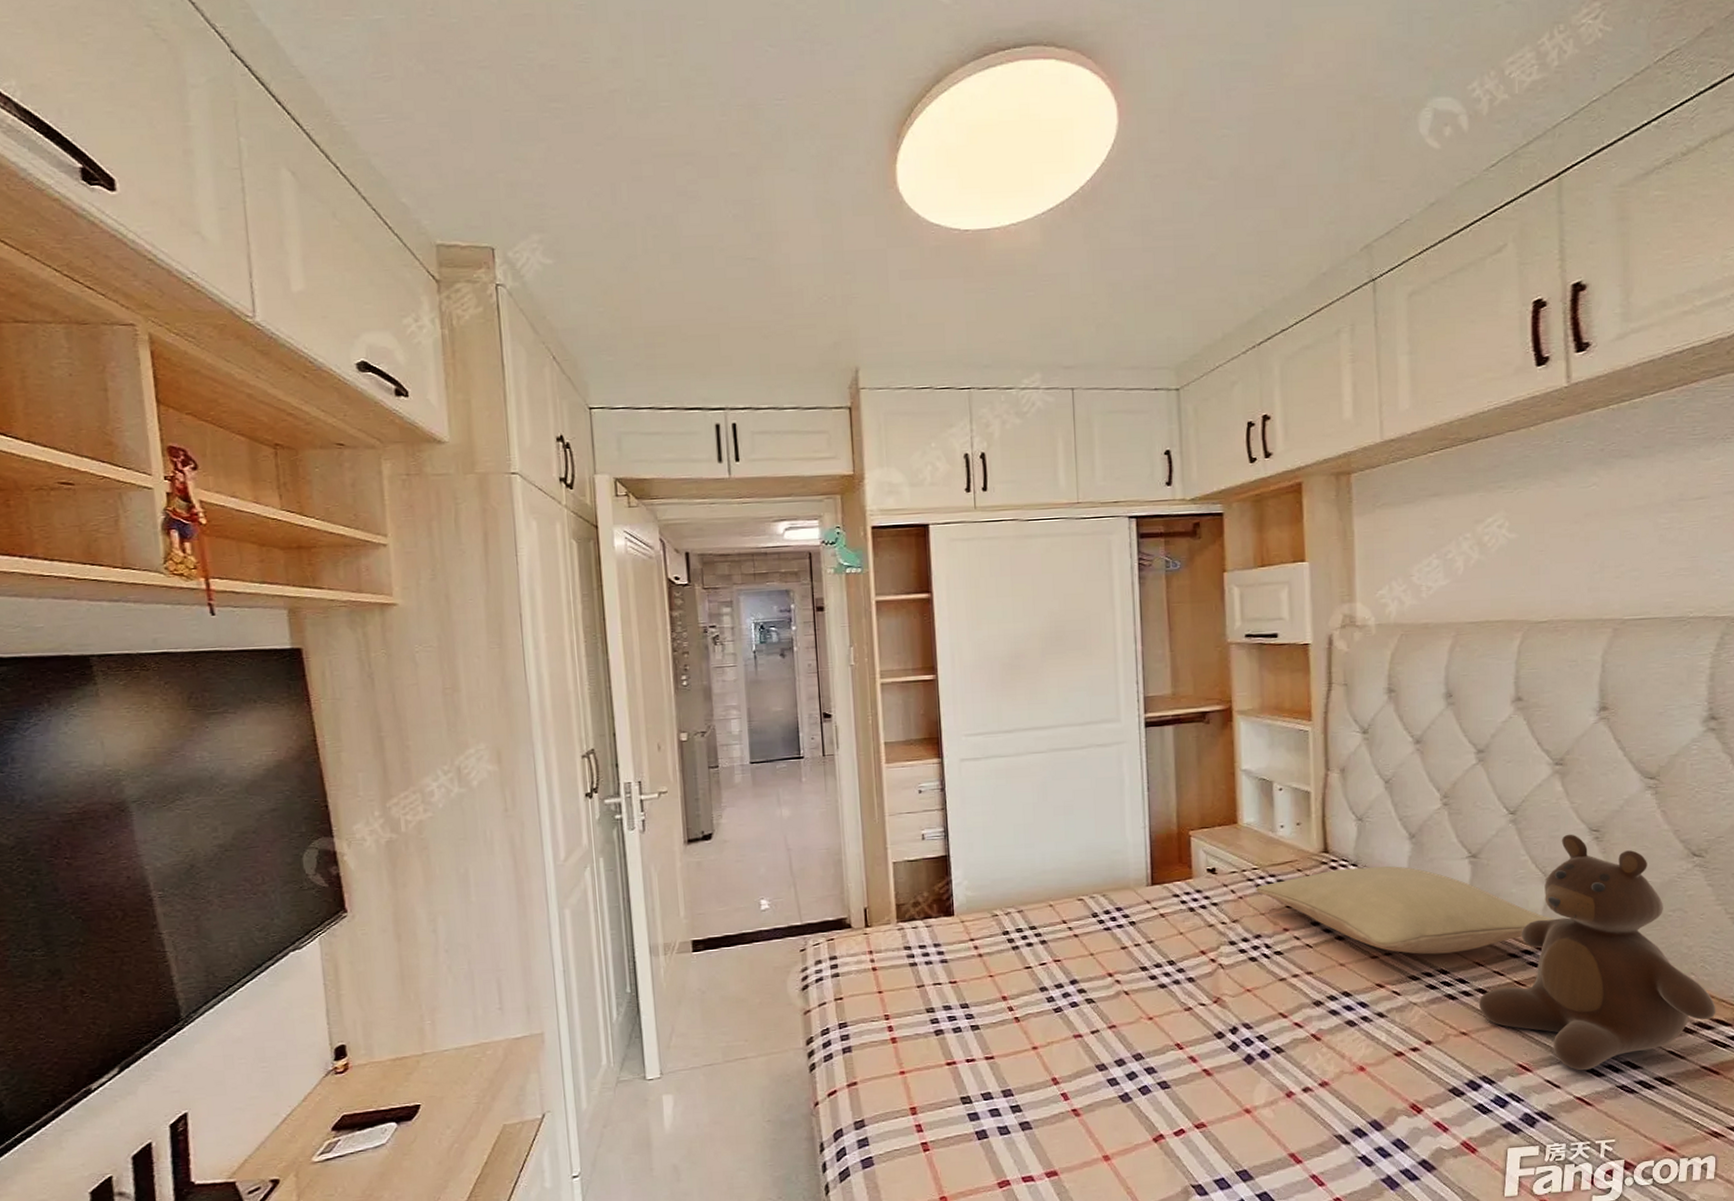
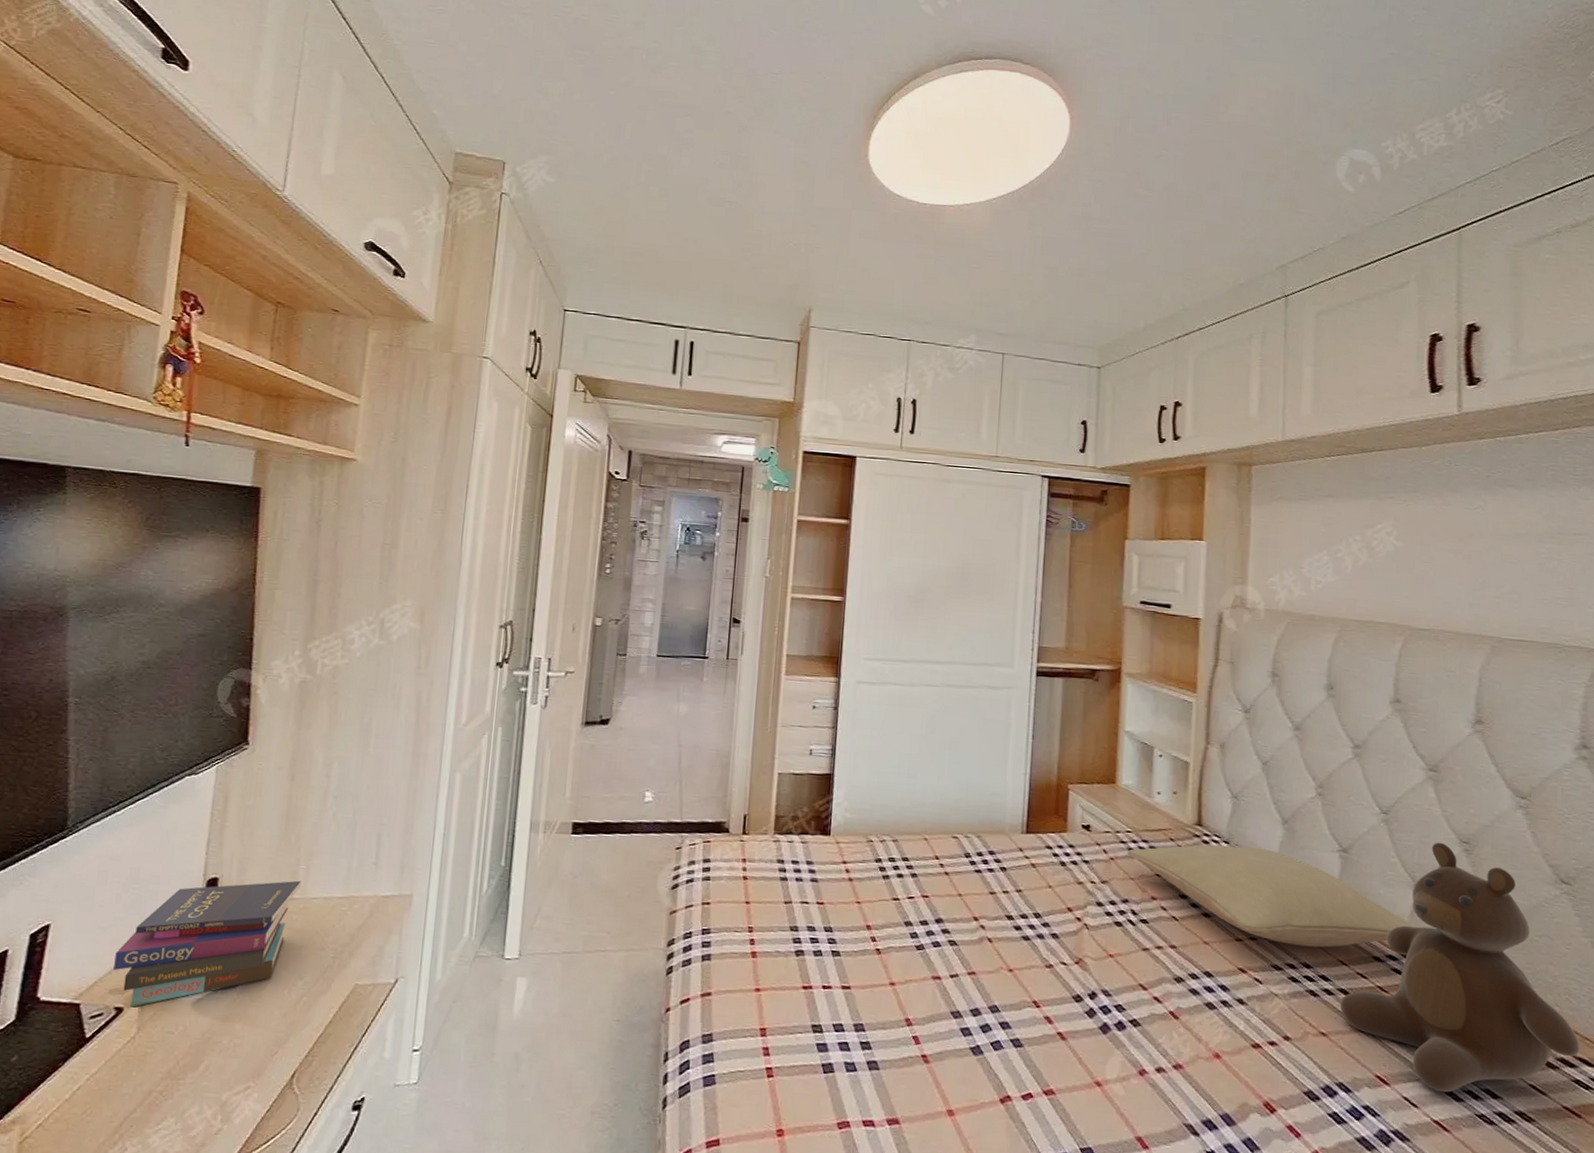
books: none [259,1035,430,1178] -> present [114,880,301,1007]

